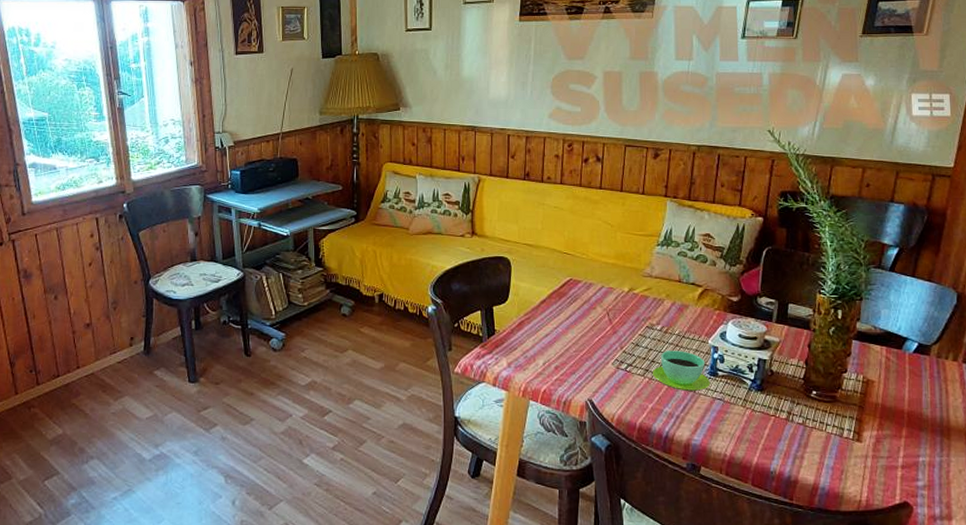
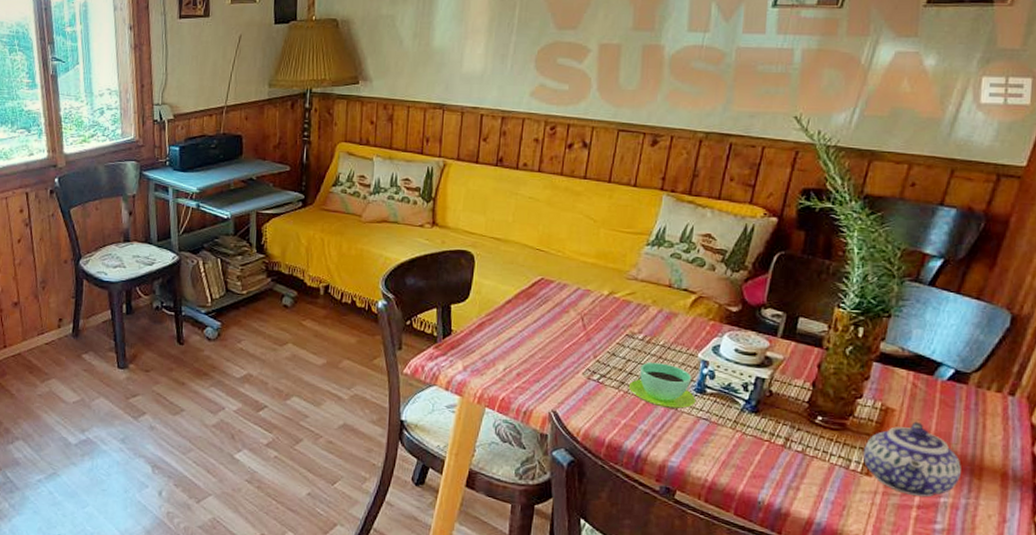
teapot: none [852,390,933,458] -> present [862,421,961,498]

